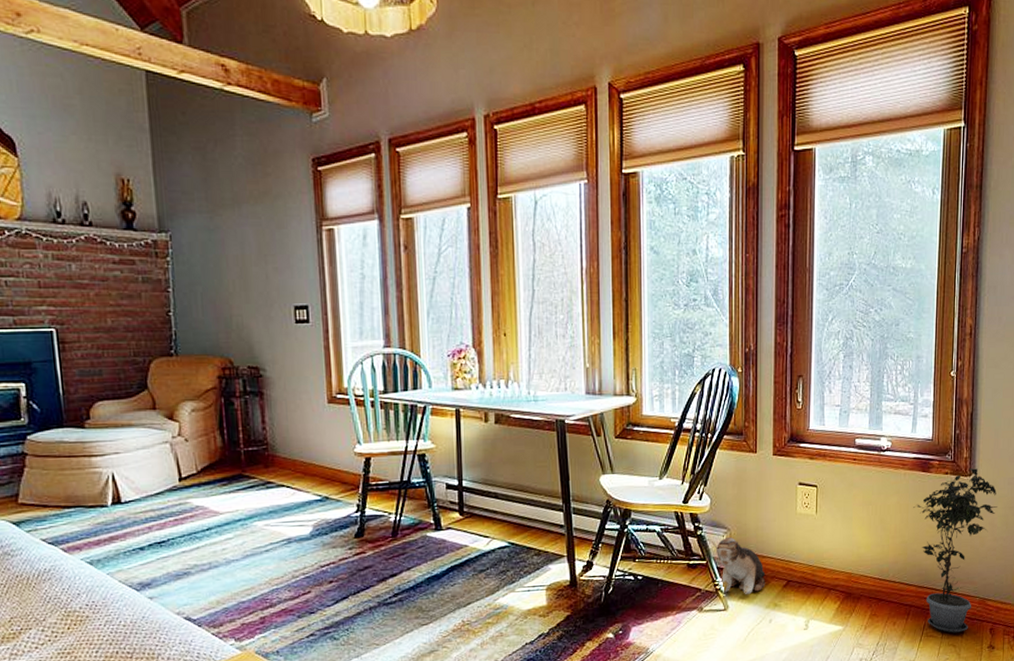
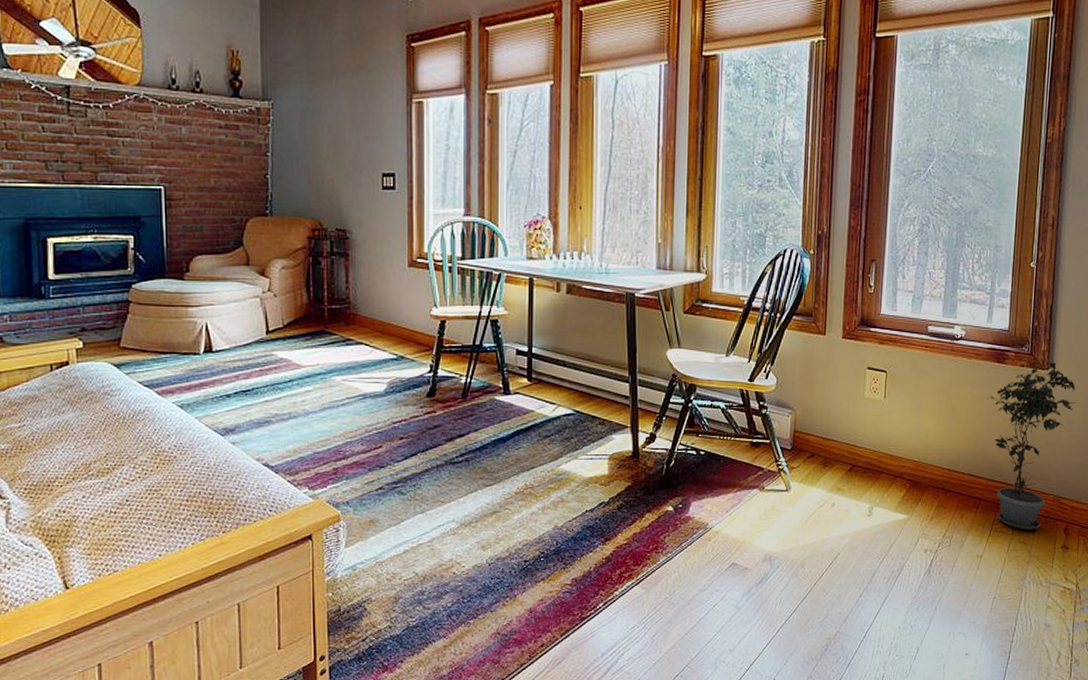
plush toy: present [712,536,766,595] -> none [776,417,830,477]

